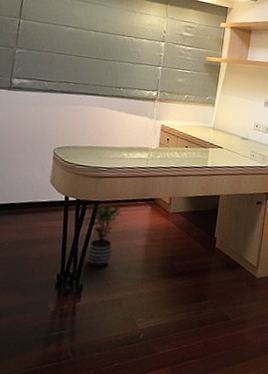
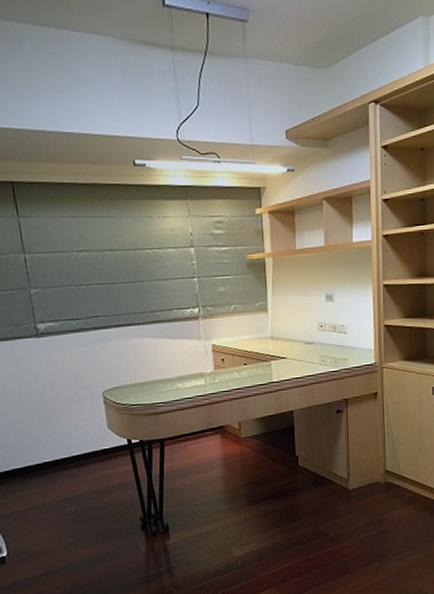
potted plant: present [80,203,121,268] -> none [149,438,191,506]

